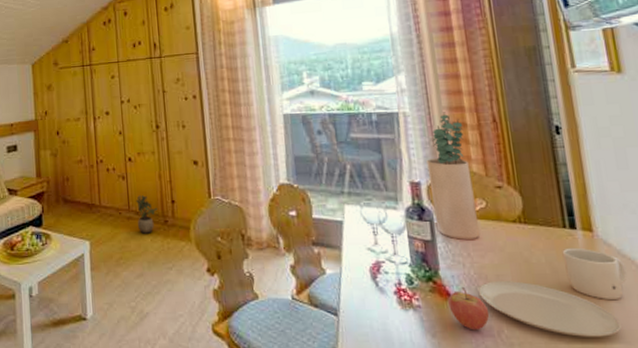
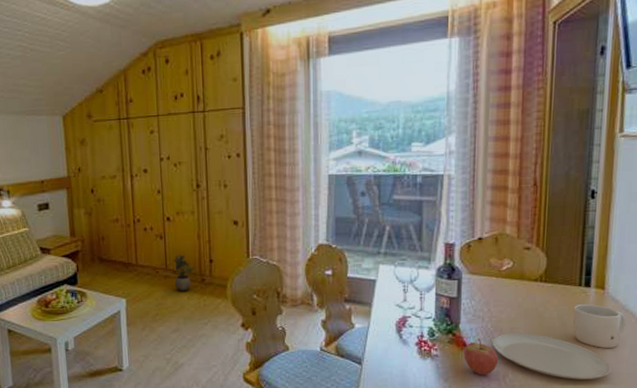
vase: present [426,112,481,241] -> none [463,175,505,298]

